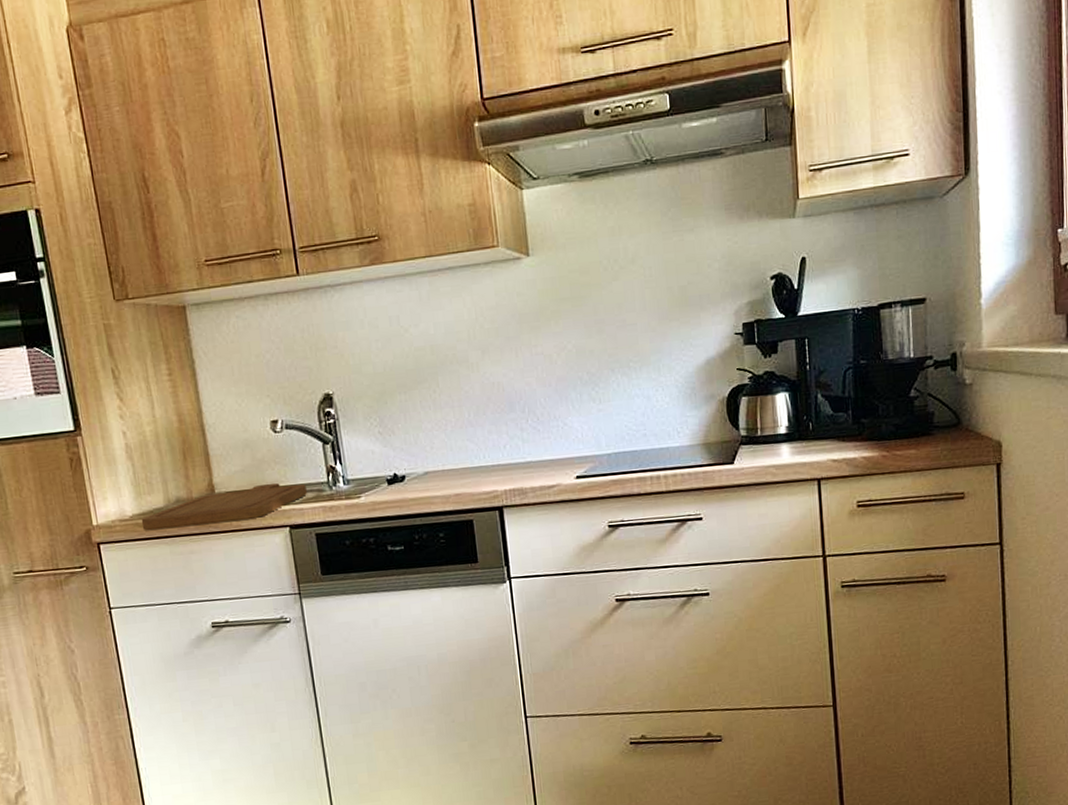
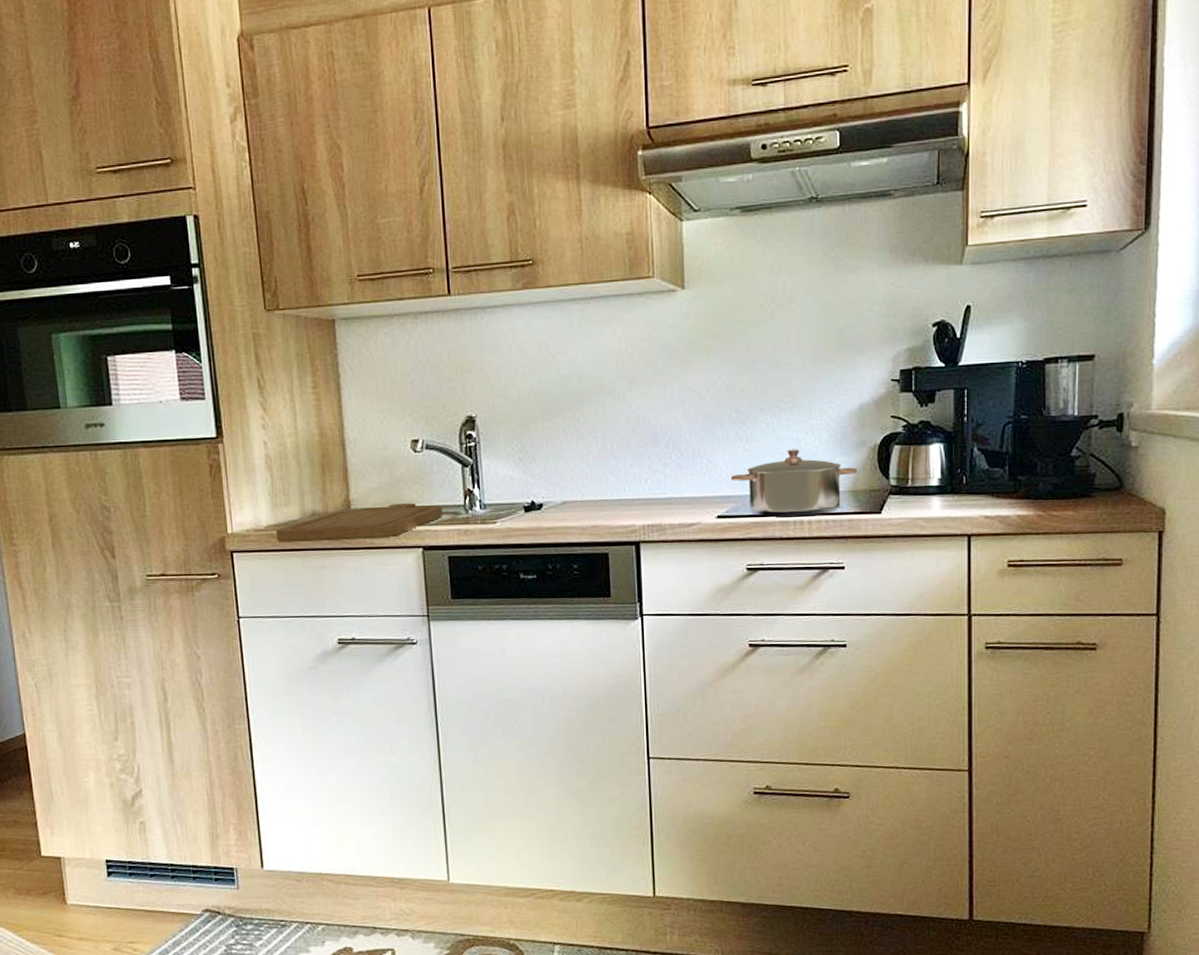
cooking pot: none [586,406,709,474] -> present [730,449,858,517]

